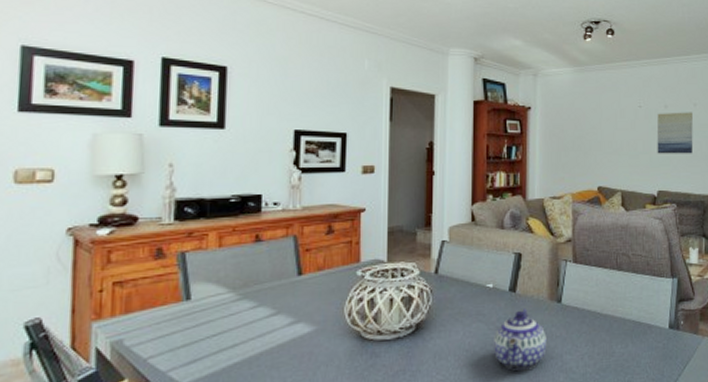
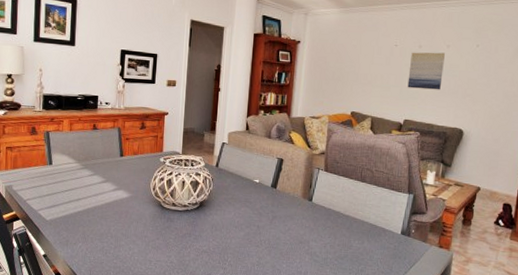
teapot: present [493,308,547,371] -> none [255,201,298,249]

